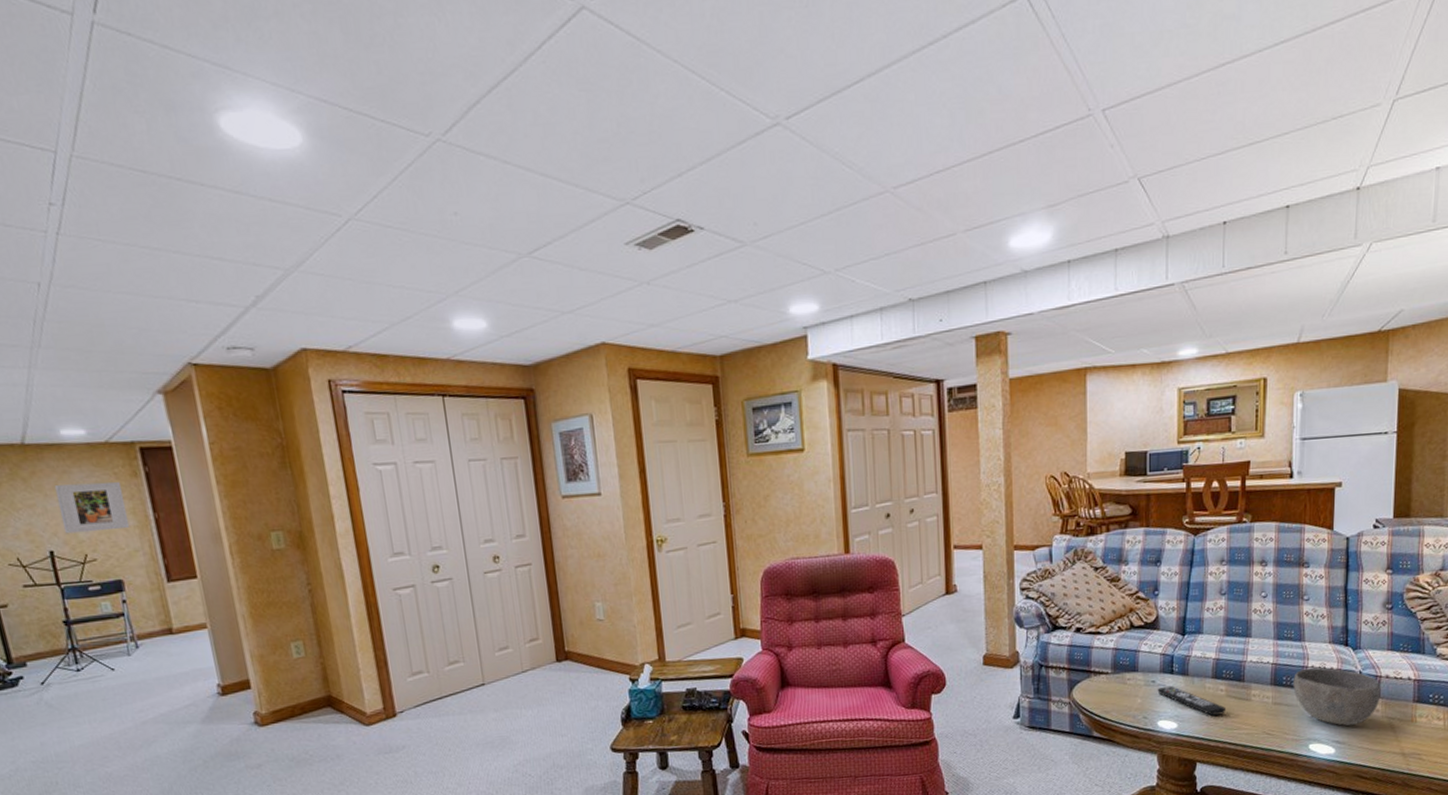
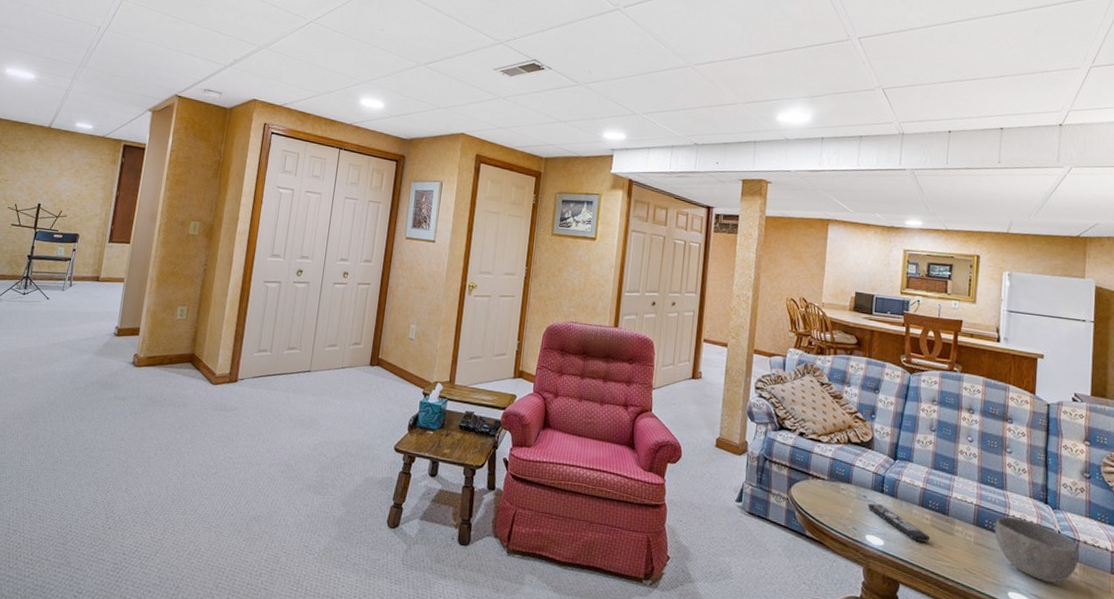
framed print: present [54,481,130,534] -> none [53,159,103,199]

